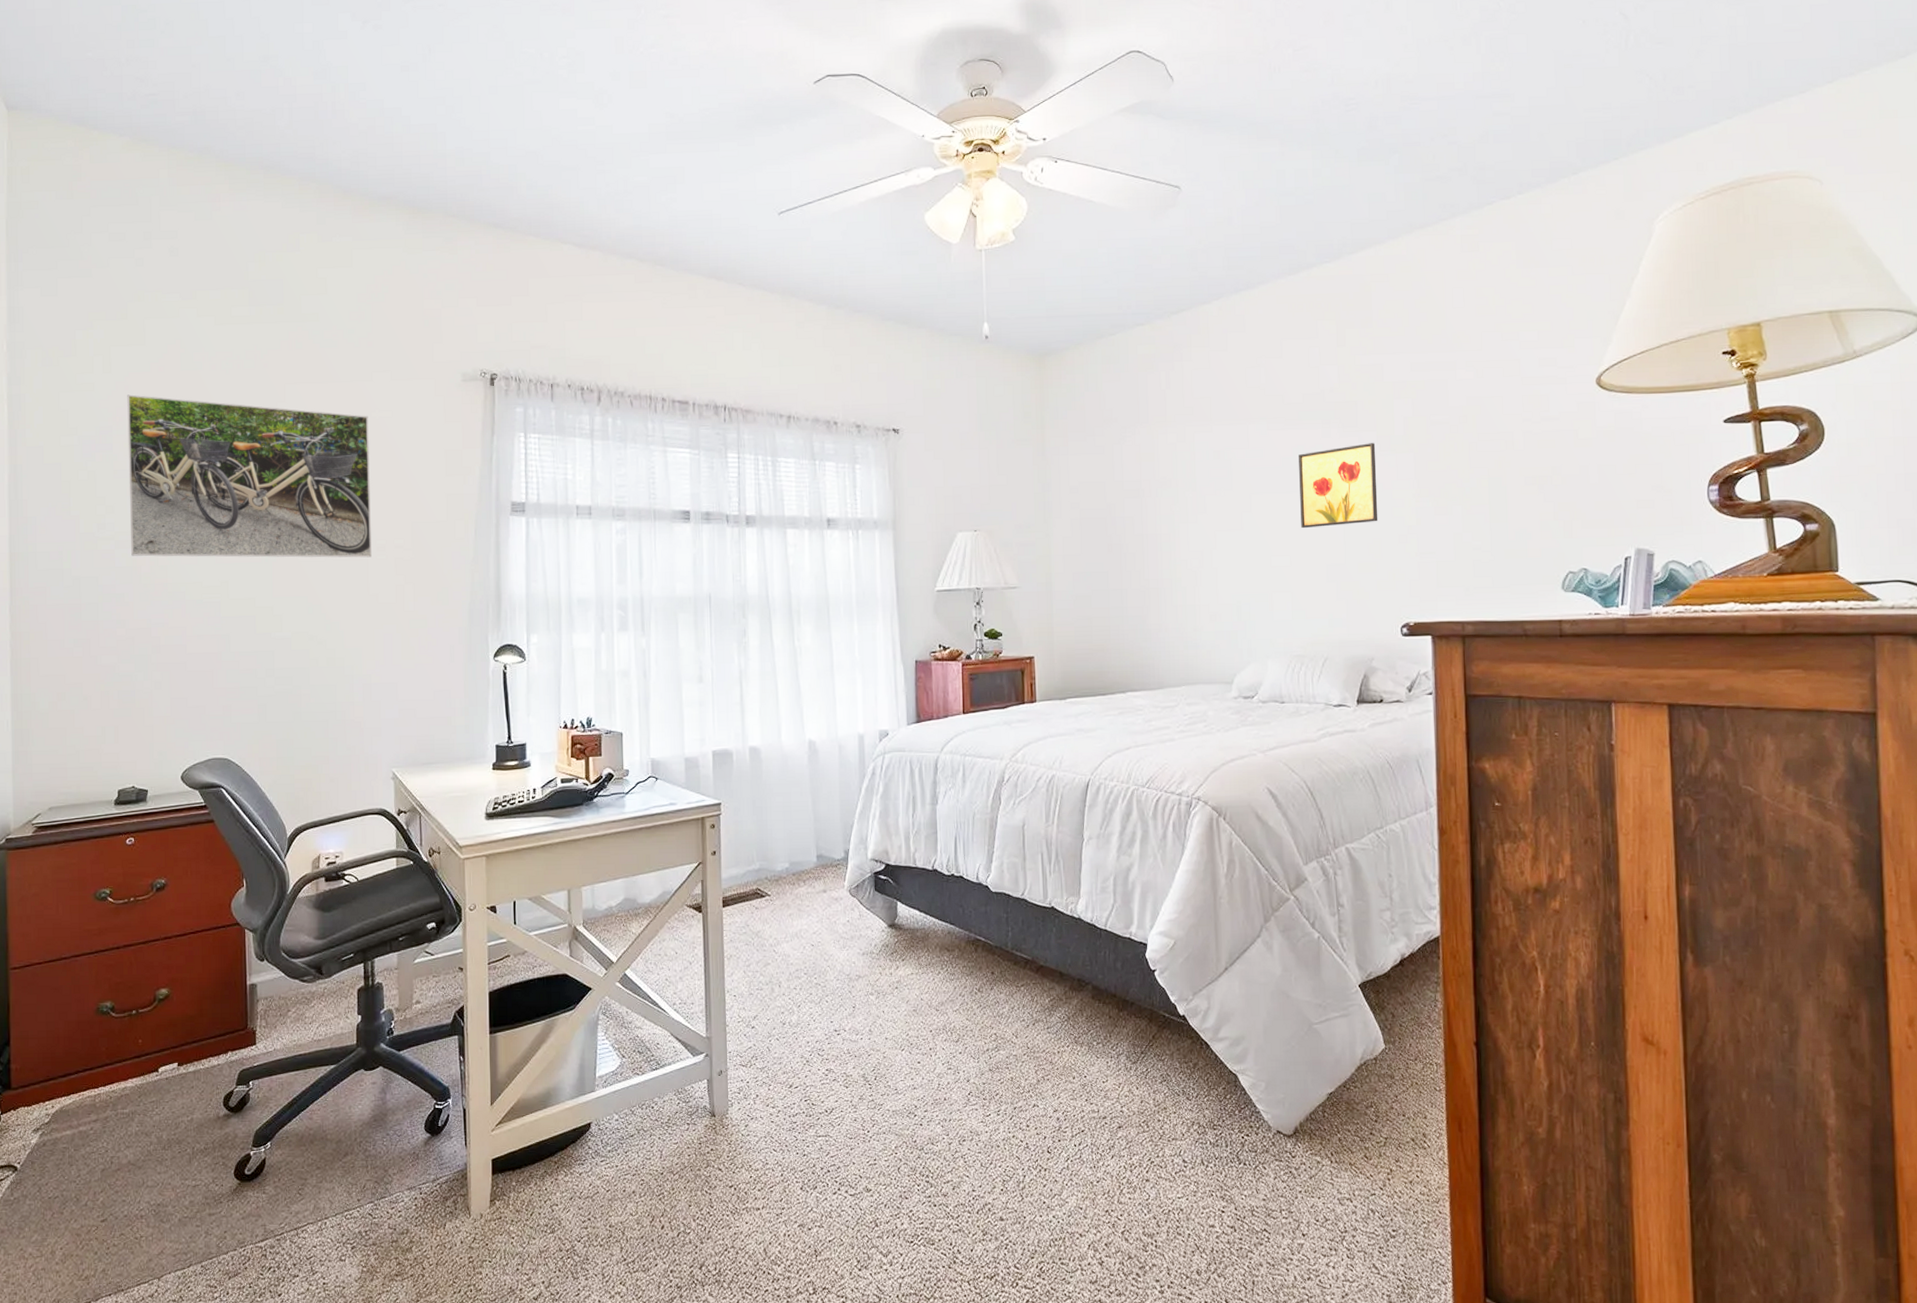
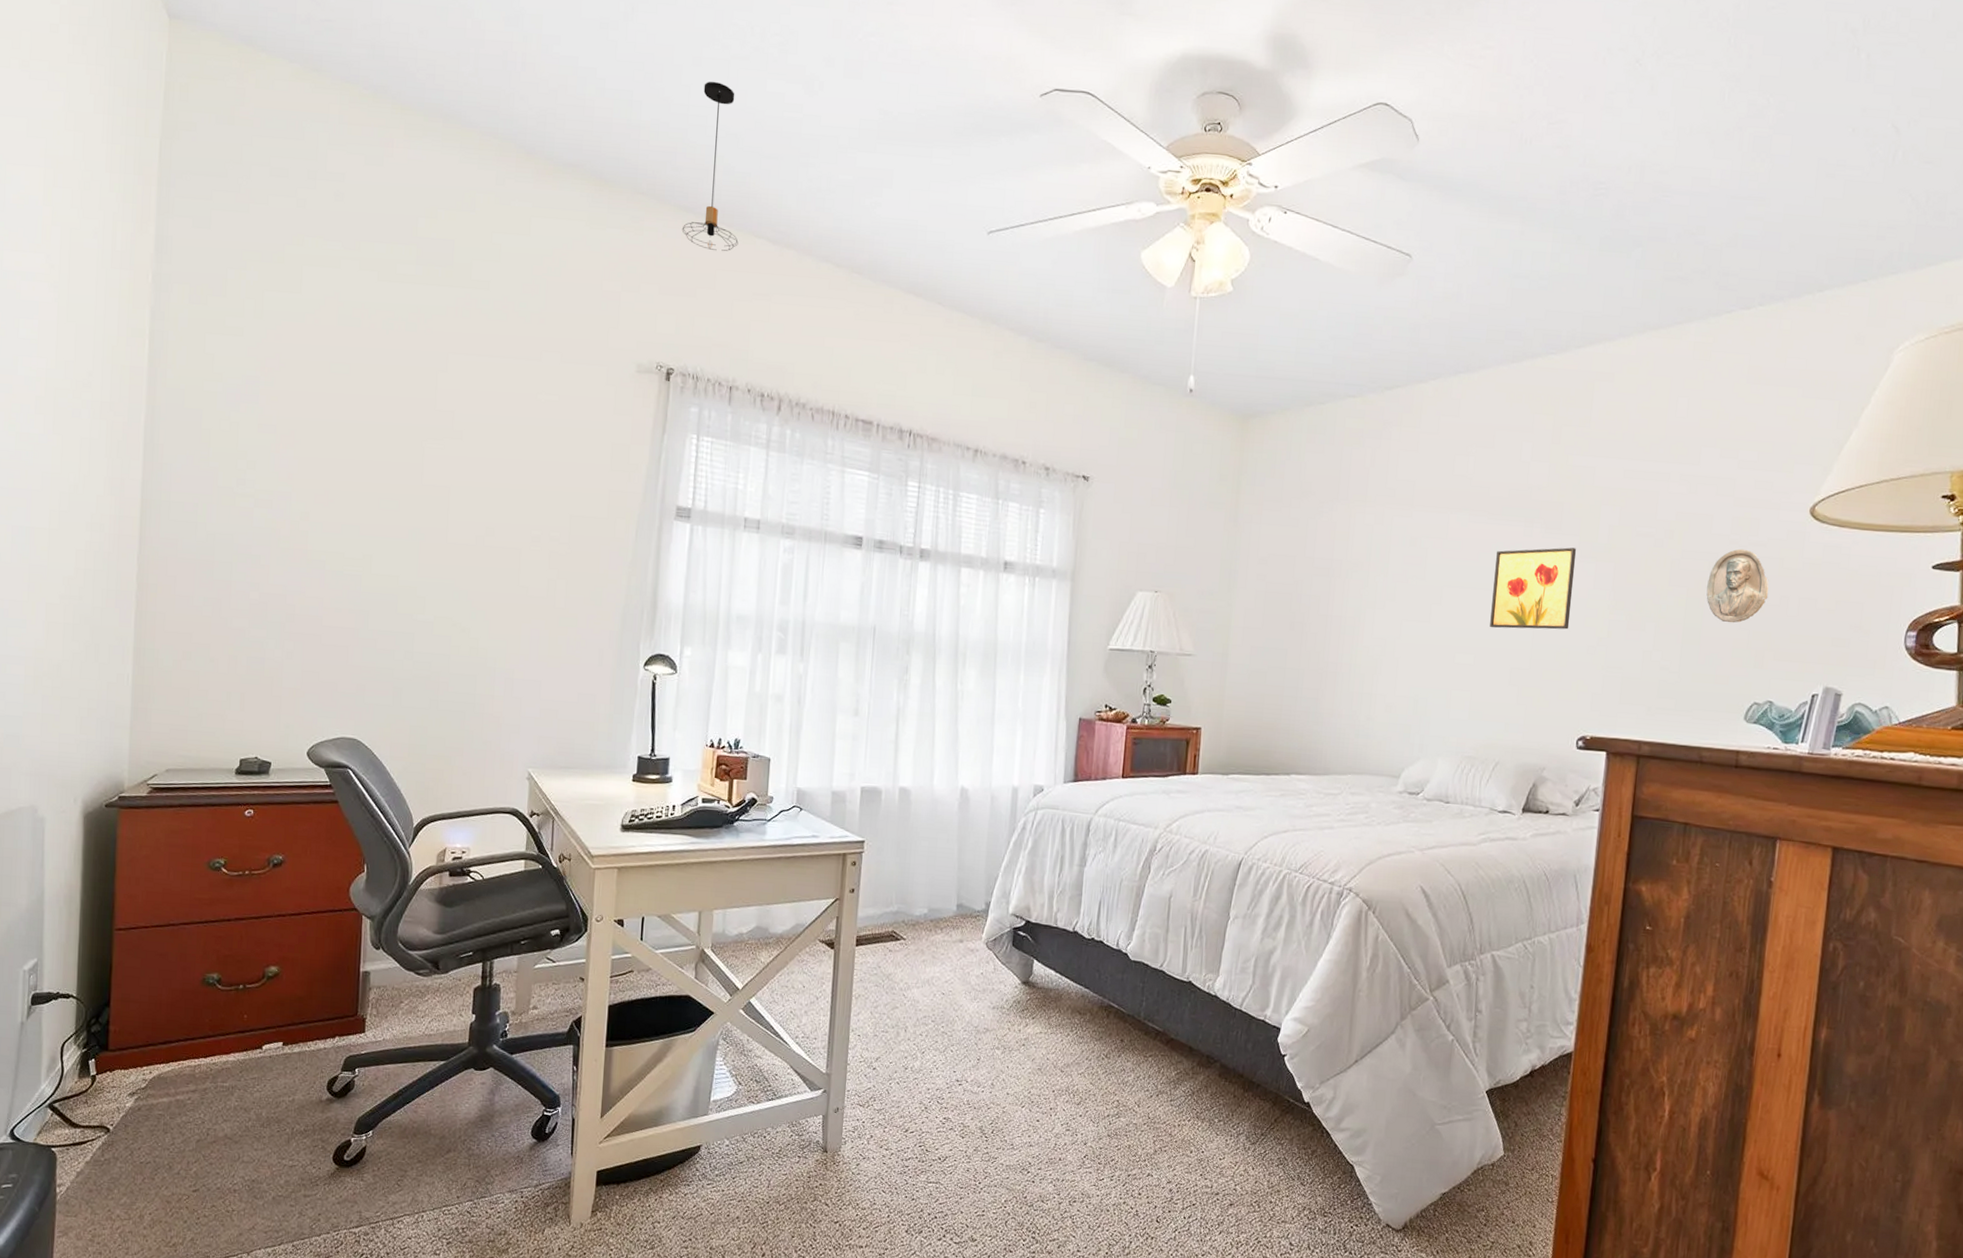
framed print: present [127,394,372,558] -> none [271,344,534,547]
pendant light: none [492,106,547,260] -> present [681,81,739,251]
portrait medallion: none [1507,425,1568,498] -> present [1706,548,1769,623]

